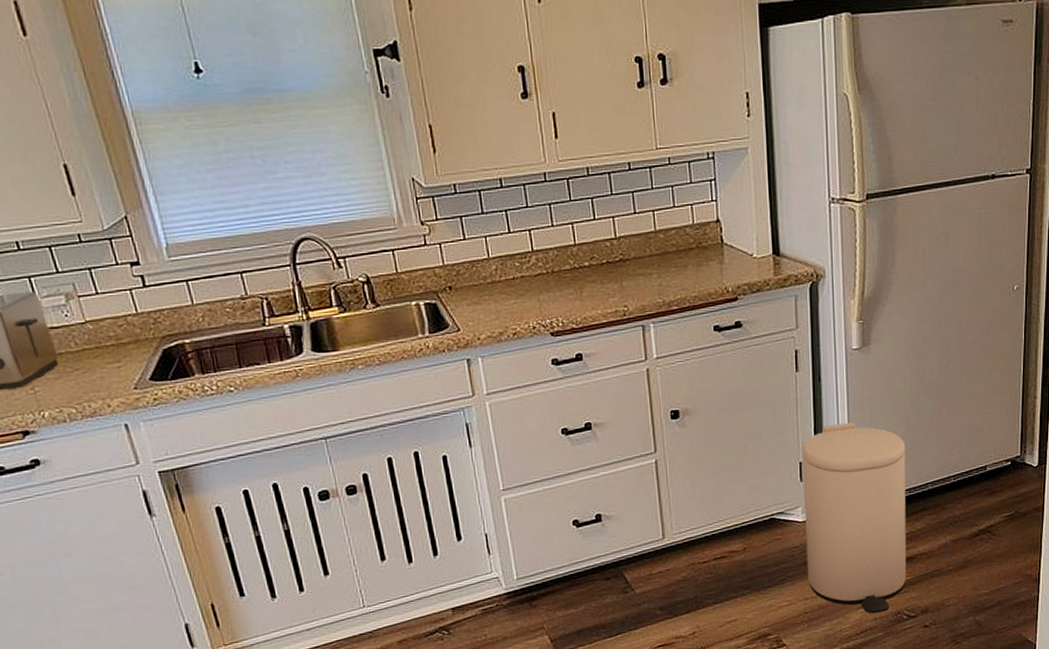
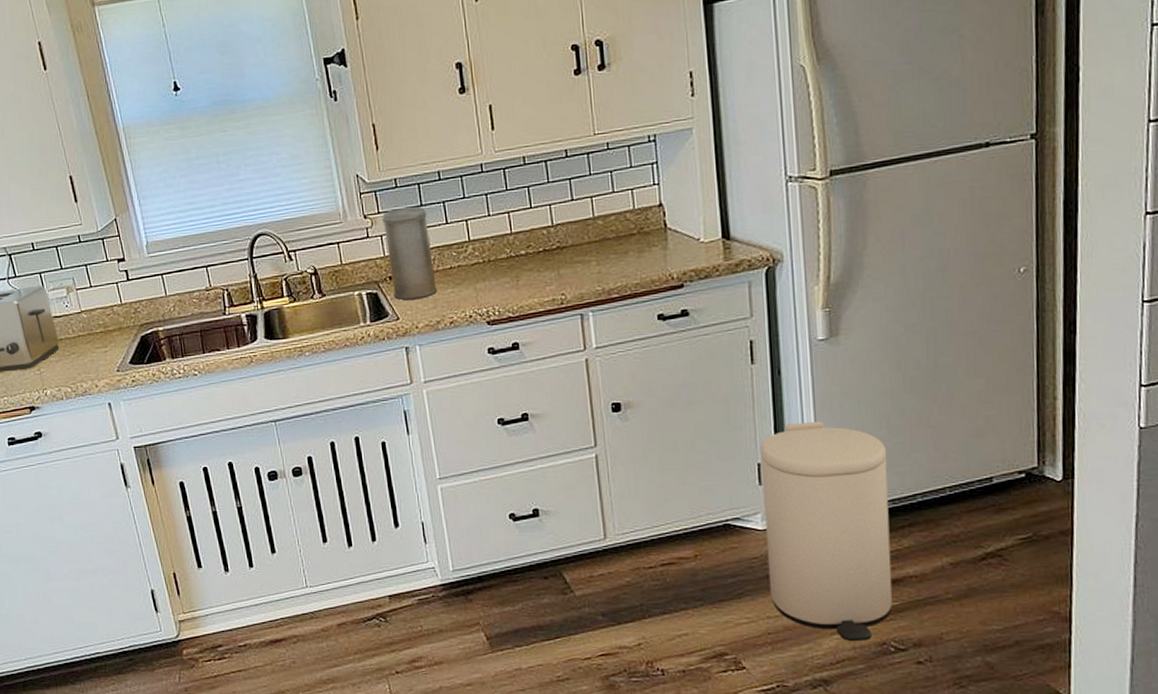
canister: none [441,213,501,311] -> present [382,206,438,301]

